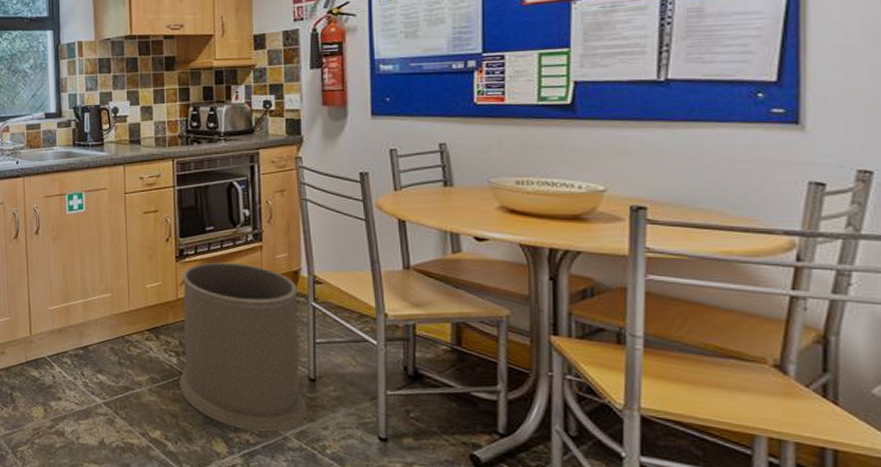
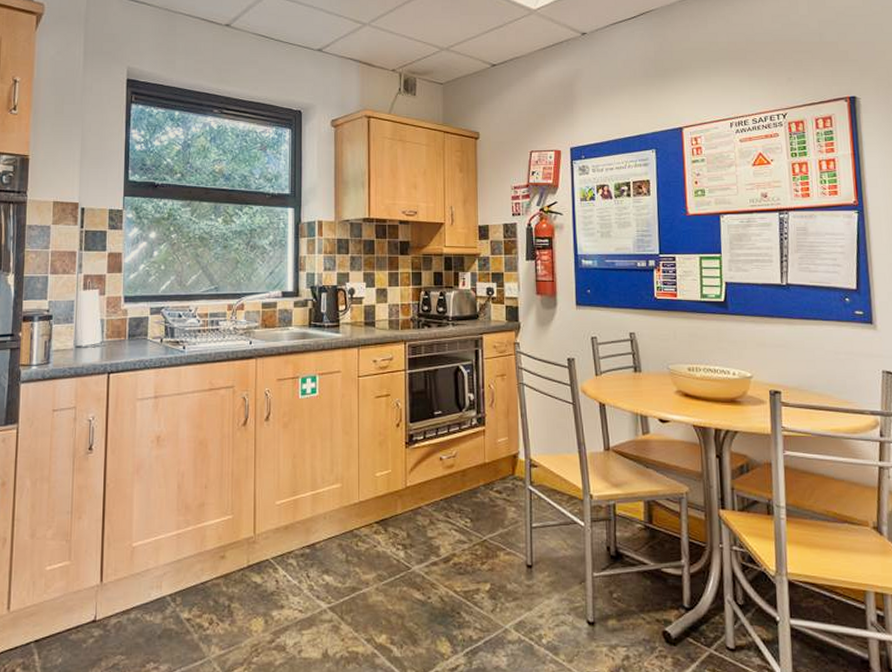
trash can: present [179,262,307,433] -> none [406,447,525,626]

